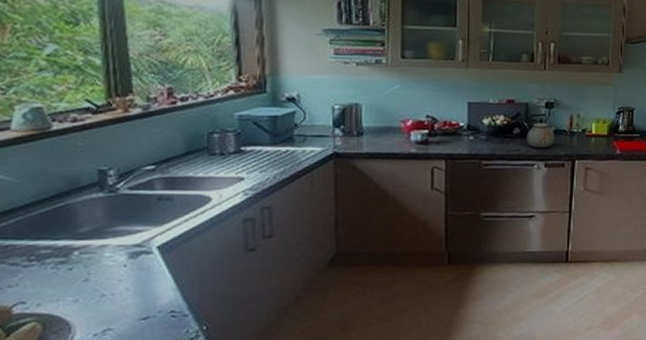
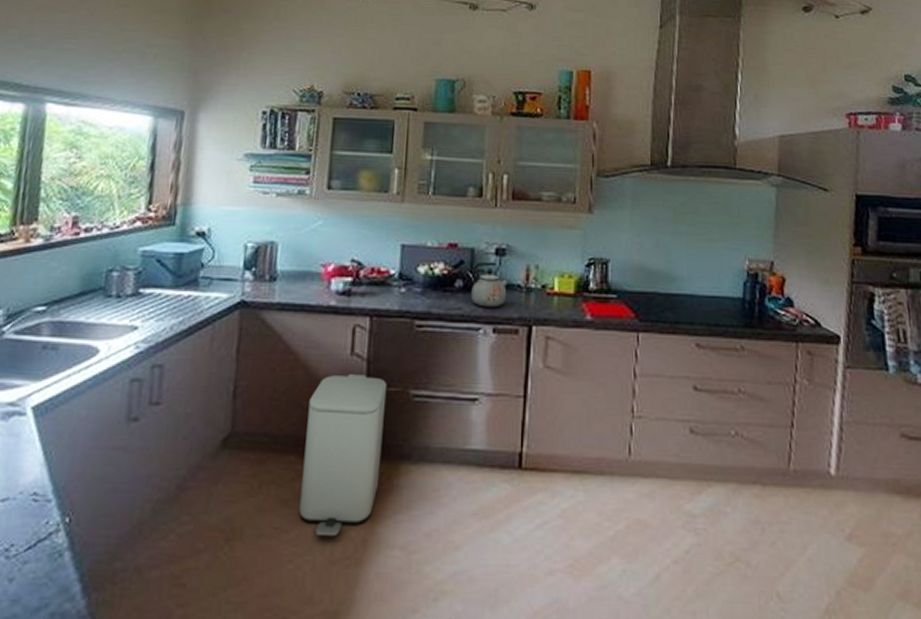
pedal bin: none [398,204,462,321] -> present [299,374,388,537]

